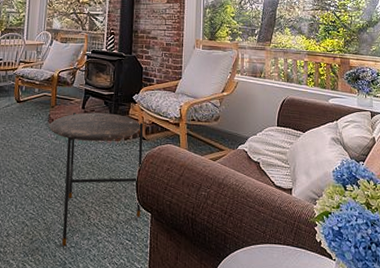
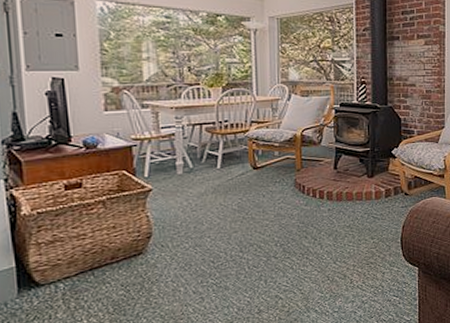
side table: present [49,112,144,246] -> none [297,171,407,312]

